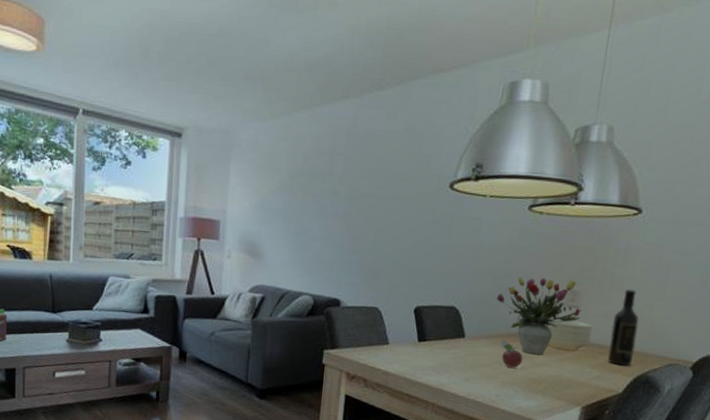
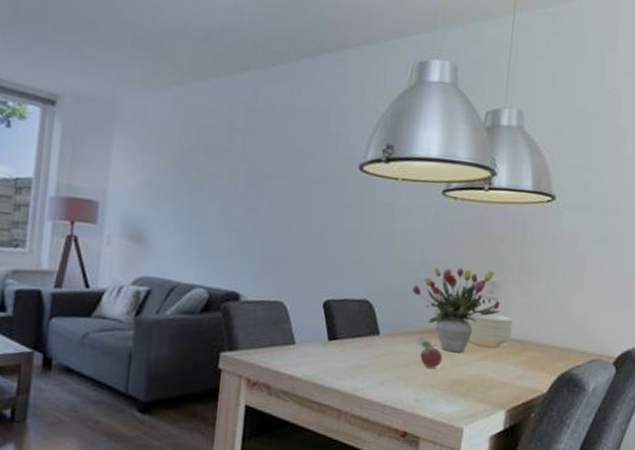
wine bottle: present [607,289,639,367] -> none [530,279,560,364]

